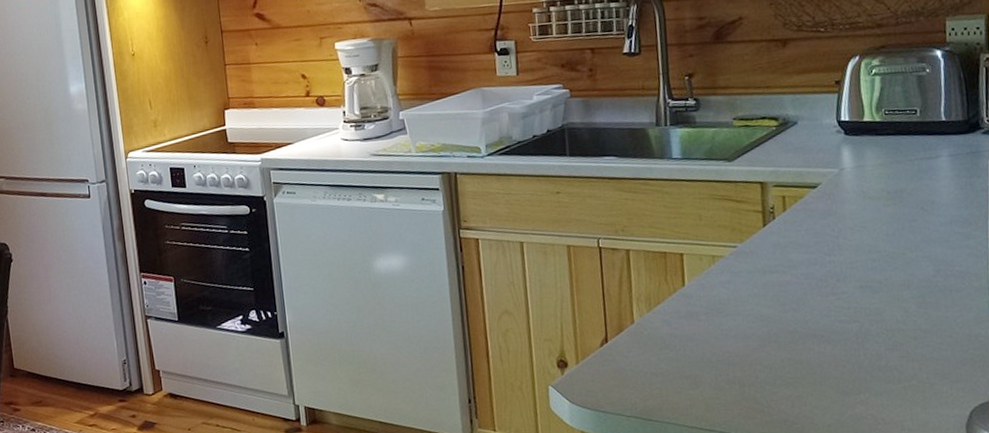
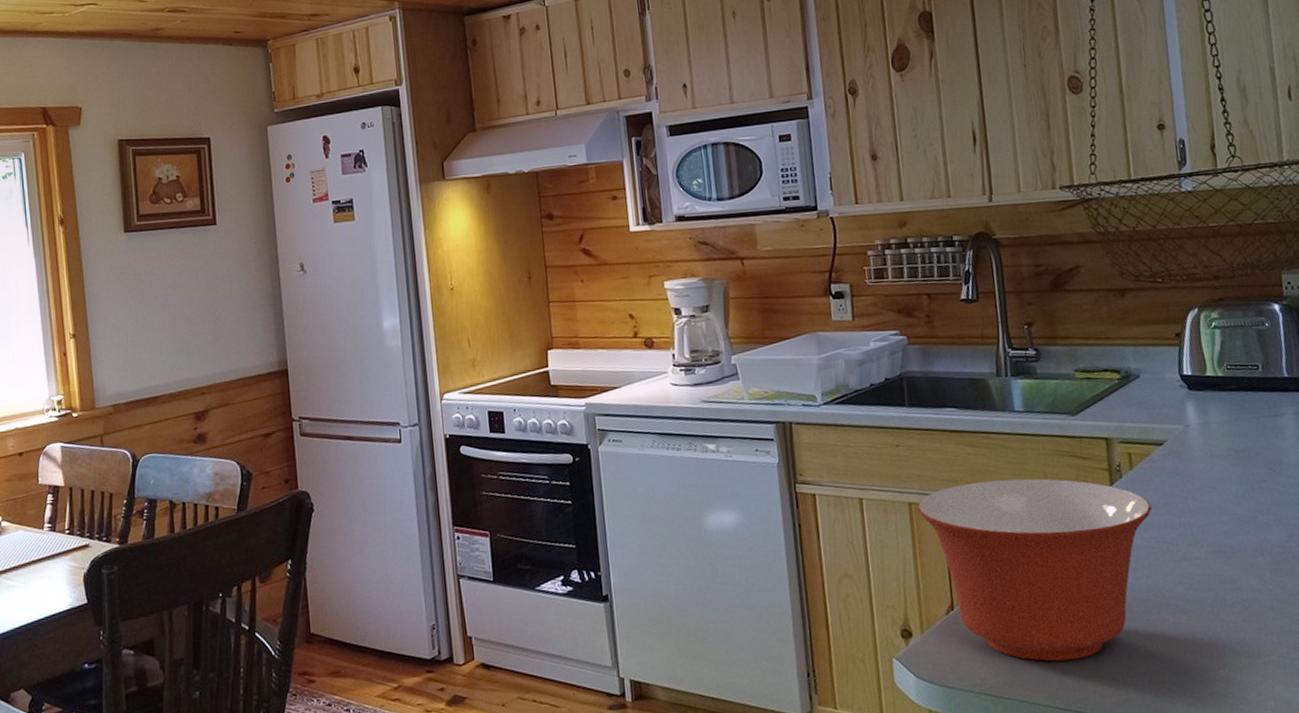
mixing bowl: none [575,221,803,388] -> present [917,478,1152,662]

